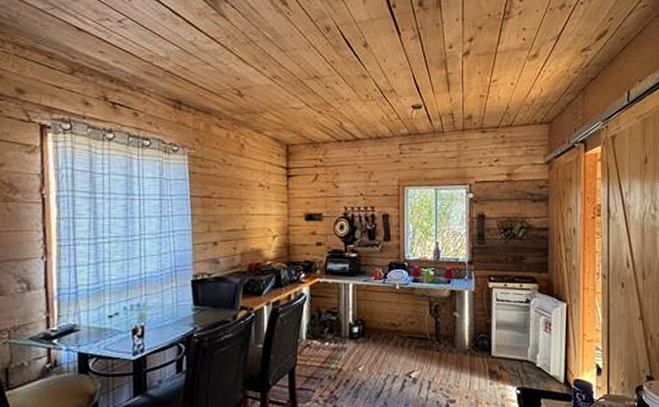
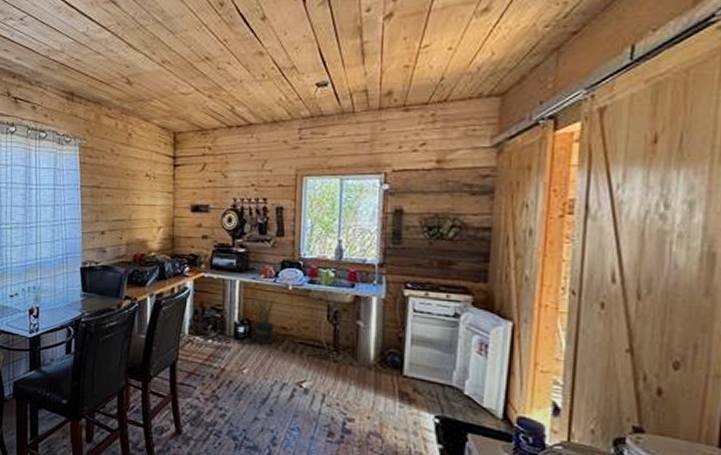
potted plant: none [364,291,387,342] -> present [251,290,277,345]

